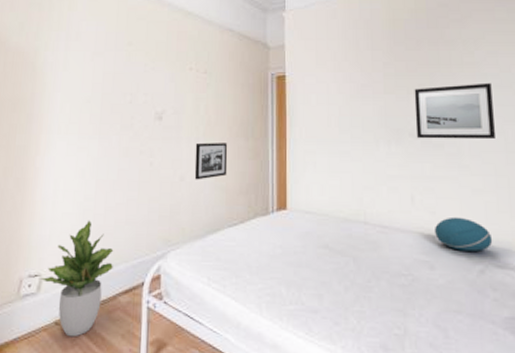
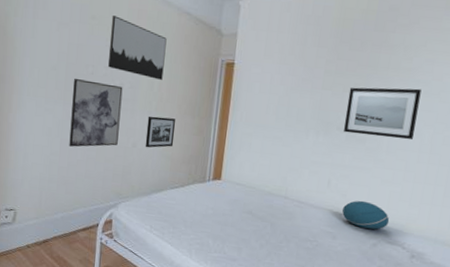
potted plant: present [41,220,114,337] -> none [16,171,75,258]
wall art: none [106,109,166,188] -> present [69,78,123,147]
wall art: none [148,40,210,101] -> present [108,15,167,80]

